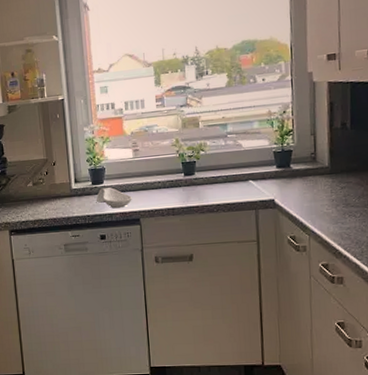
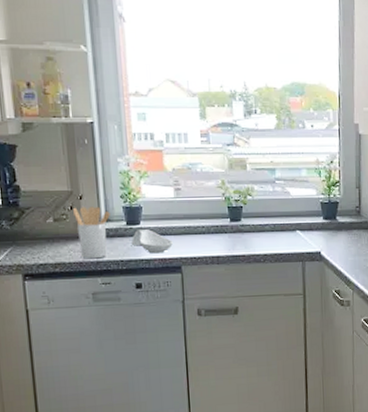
utensil holder: none [47,170,78,216] -> present [72,206,110,259]

